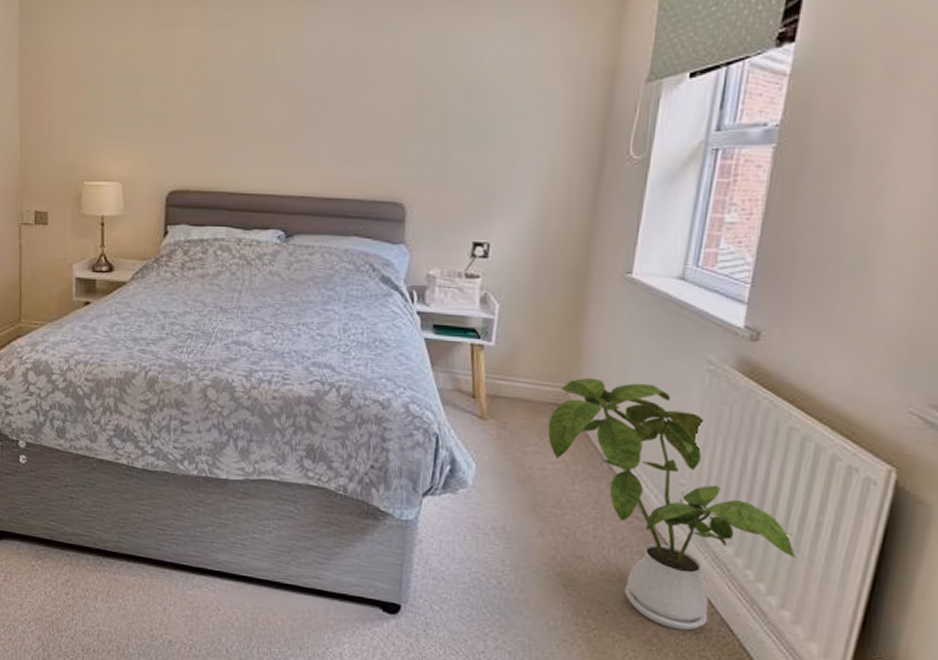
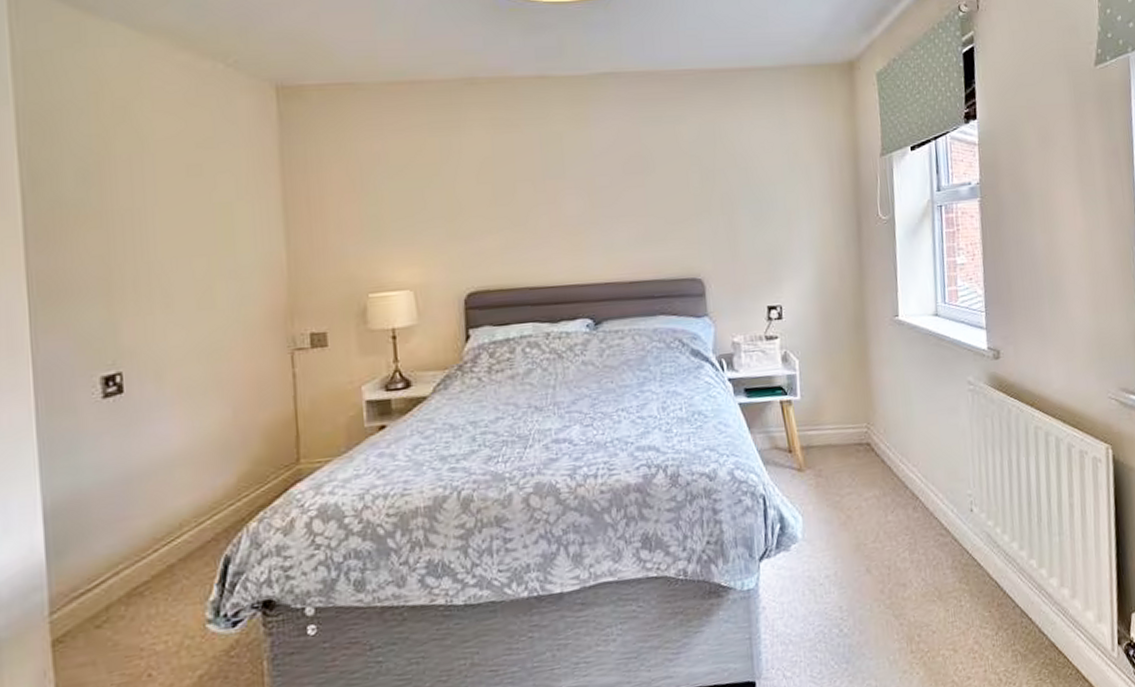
house plant: present [548,377,796,631] -> none [857,410,1062,632]

